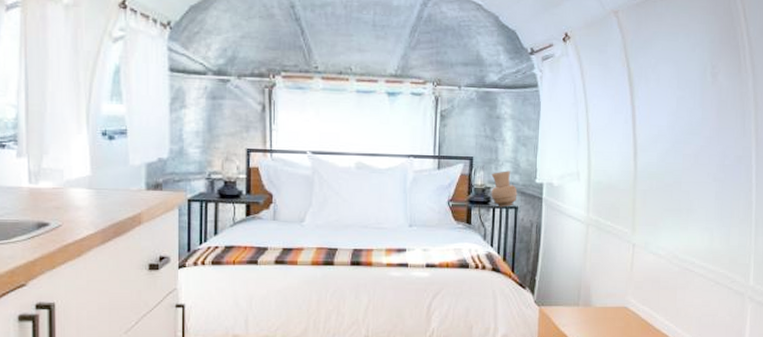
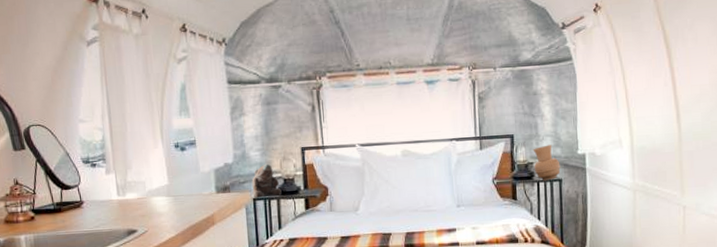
stuffed animal: none [188,163,221,200] -> present [251,164,282,198]

